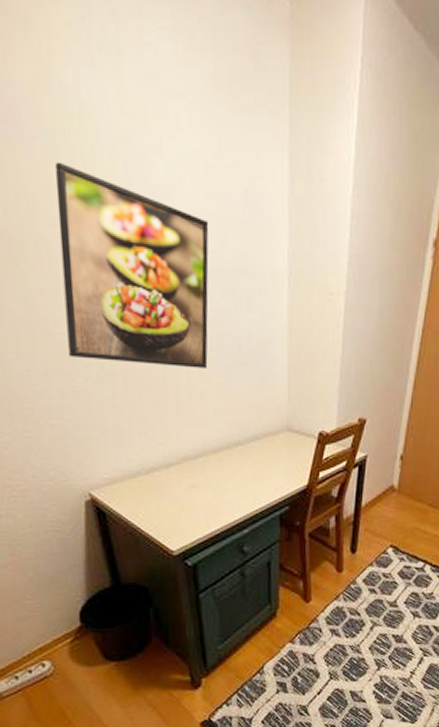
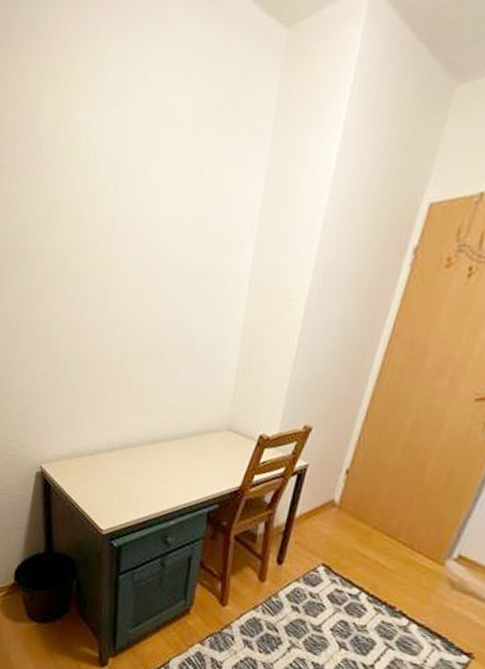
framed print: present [55,162,209,368] -> none [44,185,181,364]

